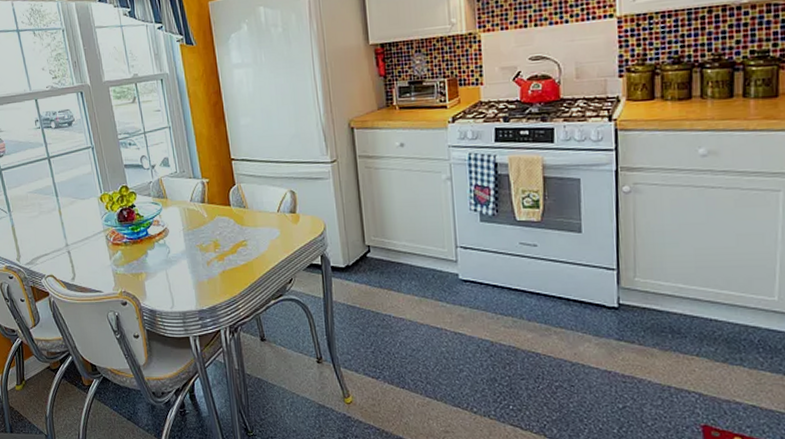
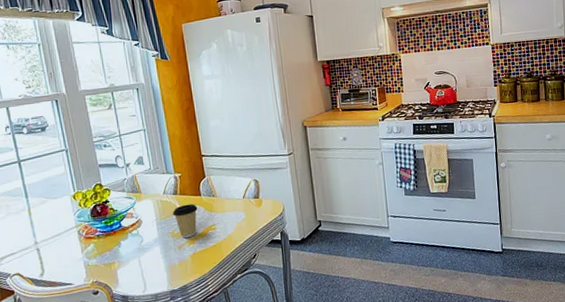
coffee cup: none [201,214,227,254] -> present [173,204,198,239]

